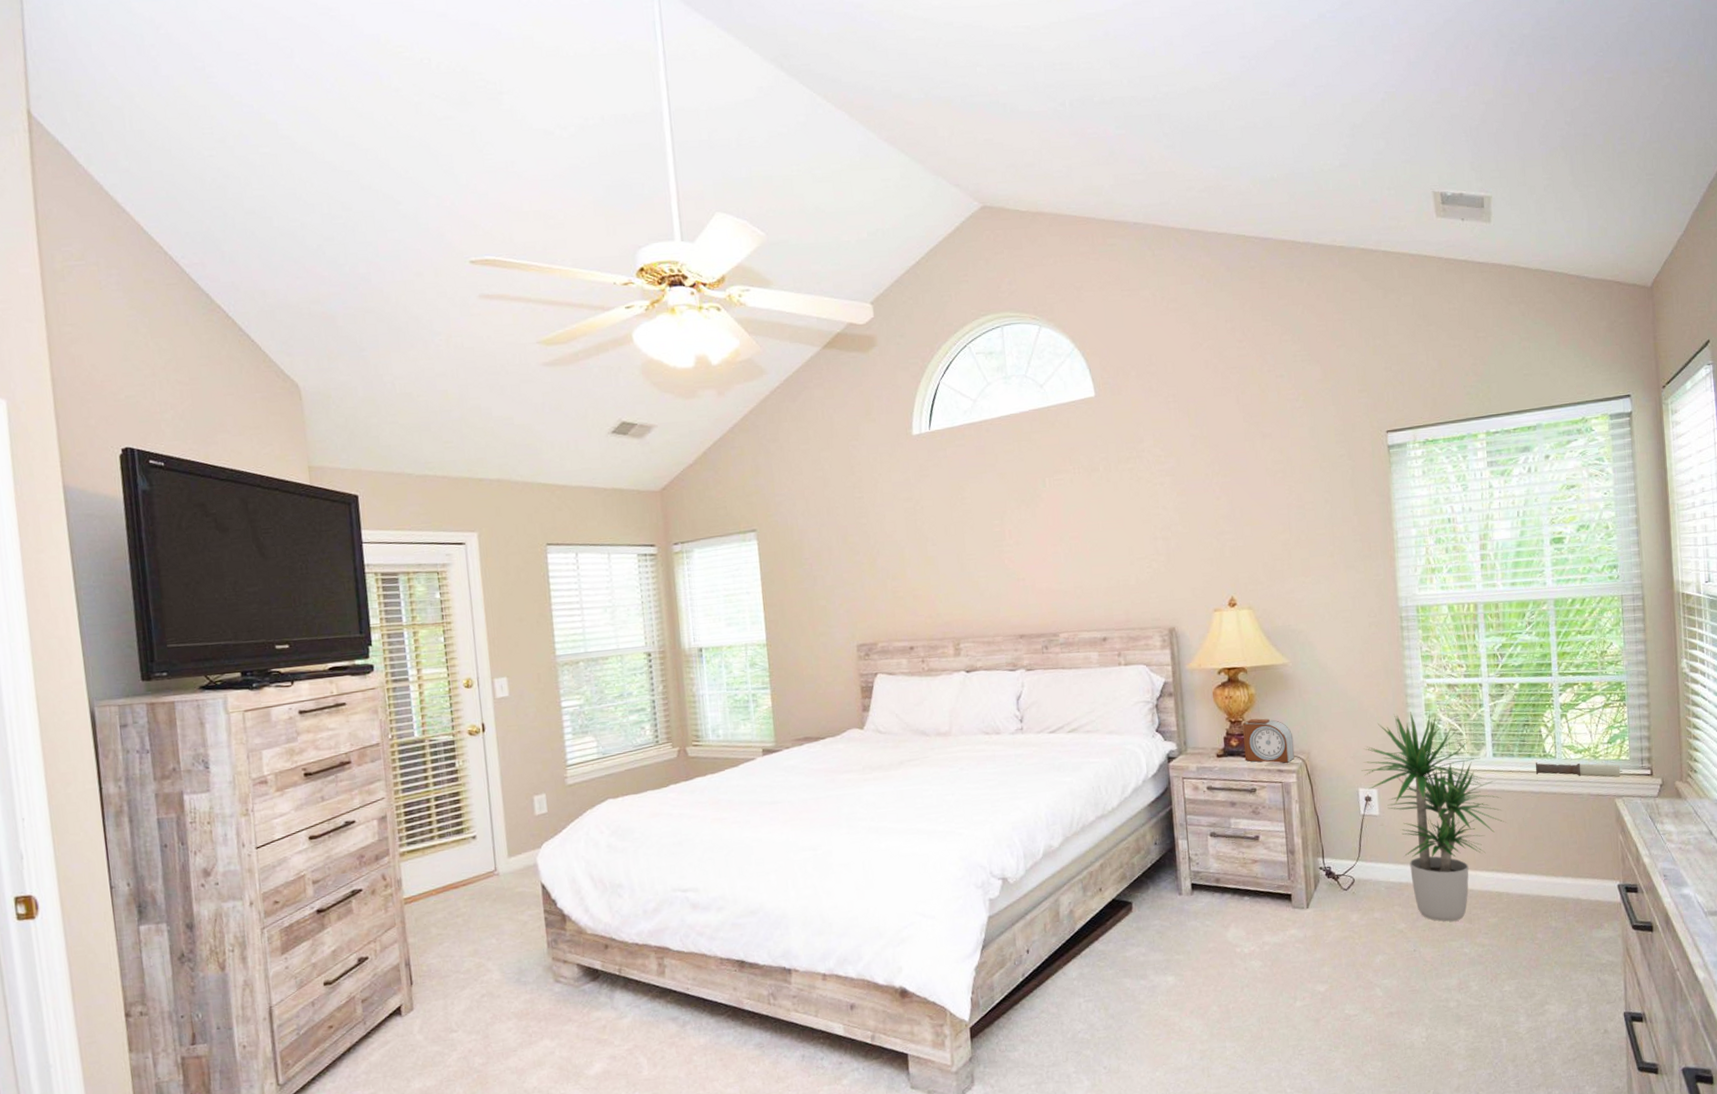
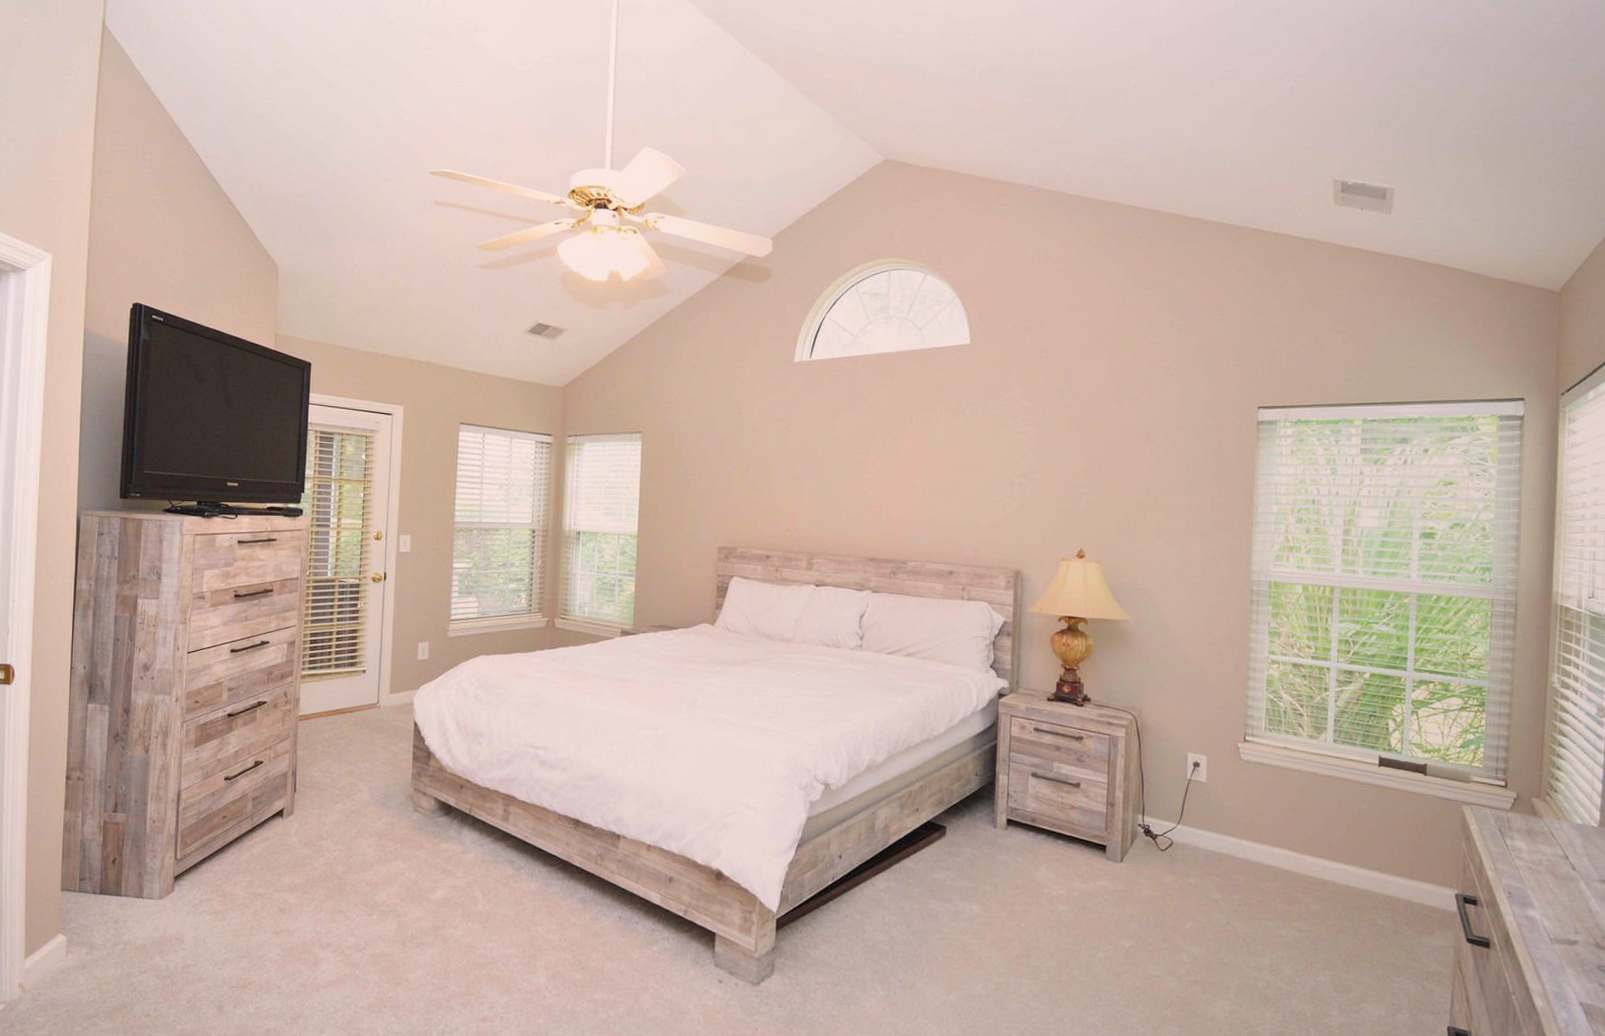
alarm clock: present [1242,718,1295,763] -> none [1075,668,1127,717]
potted plant: present [1361,712,1506,922] -> none [1192,685,1340,901]

